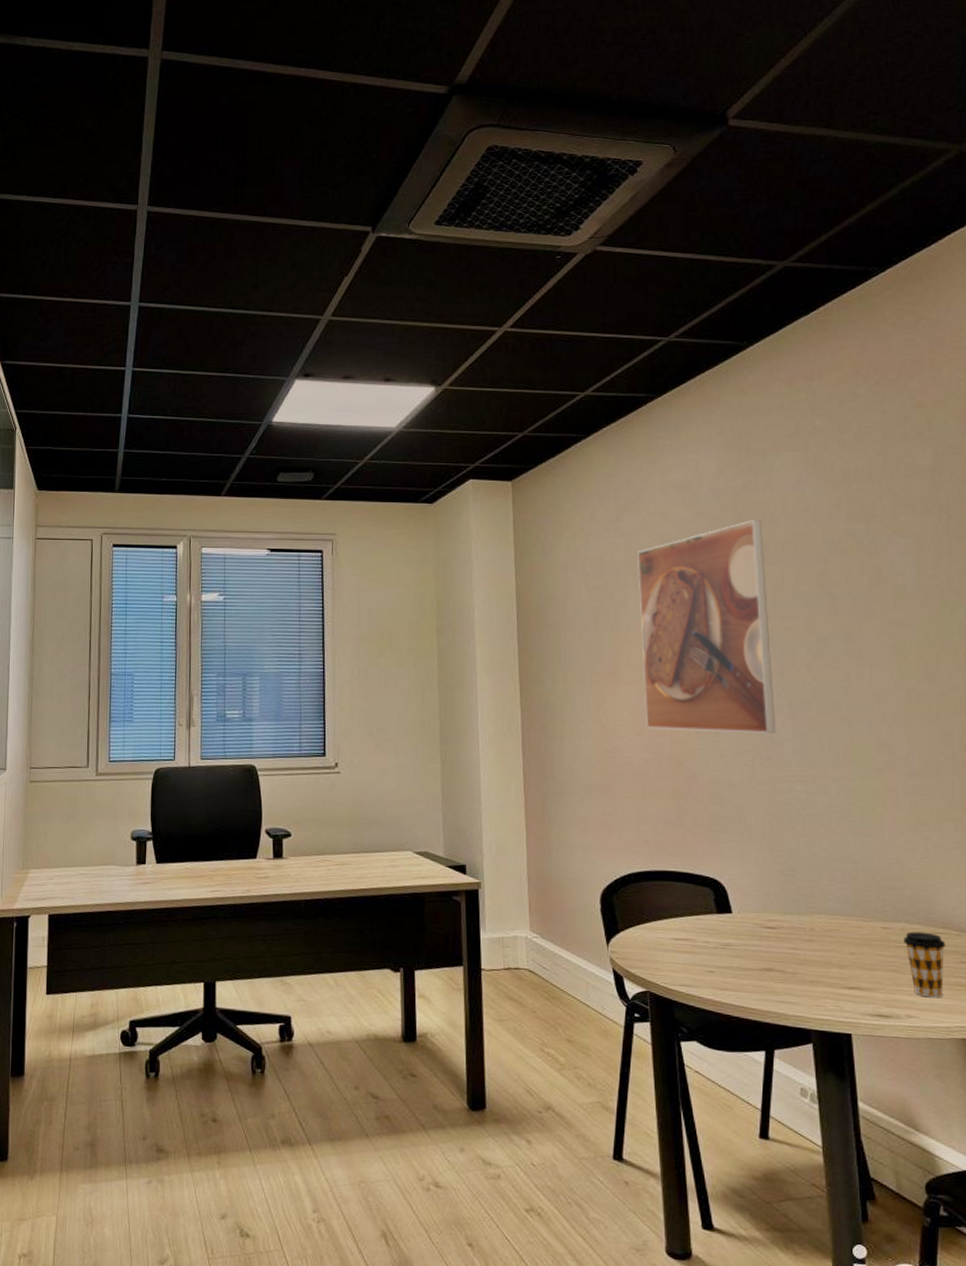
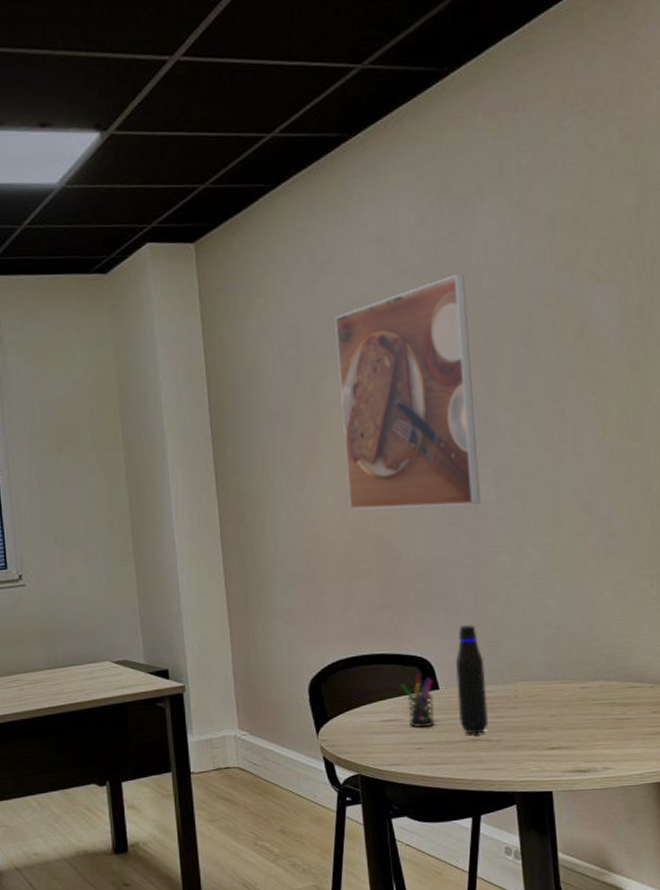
pen holder: none [692,895,727,950] -> present [400,674,435,727]
water bottle: none [749,850,783,964] -> present [455,624,489,735]
coffee cup: present [903,931,946,998] -> none [601,687,641,749]

